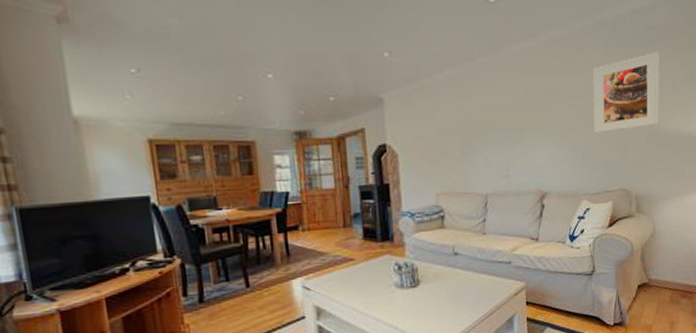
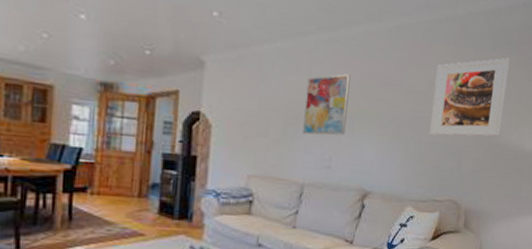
wall art: none [477,90,518,151] -> present [303,74,351,136]

